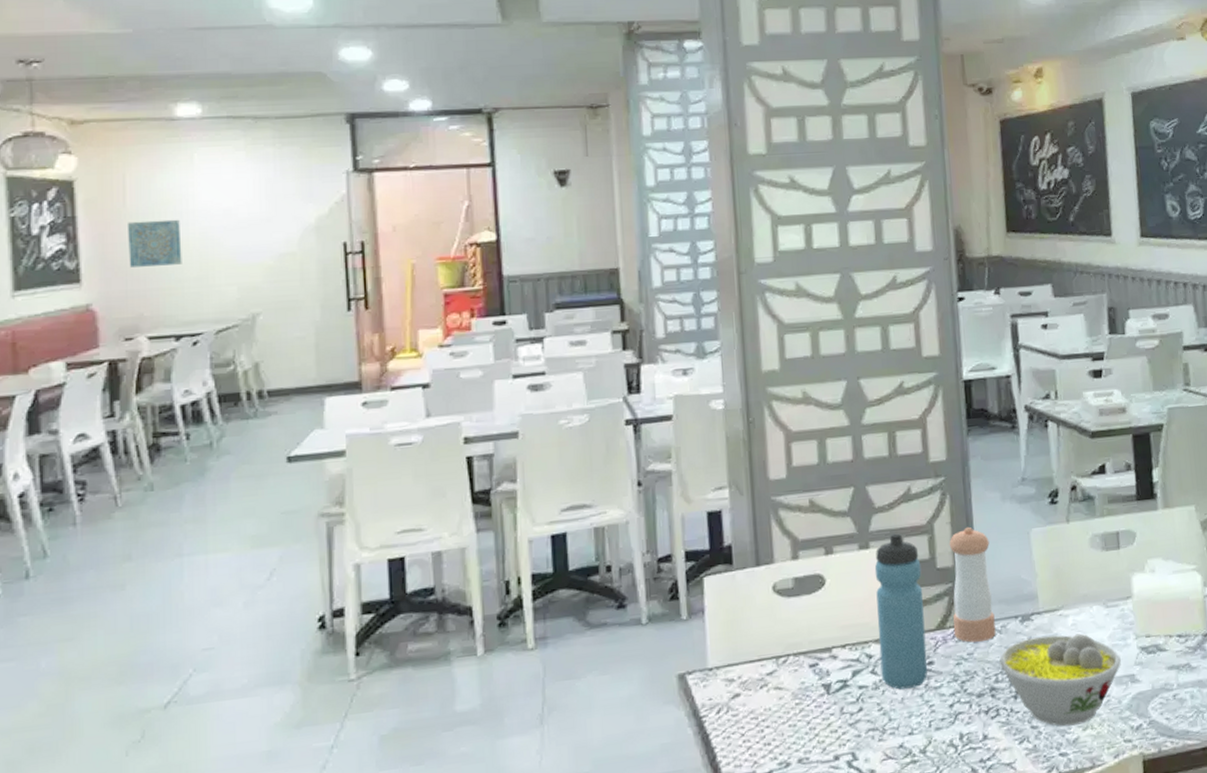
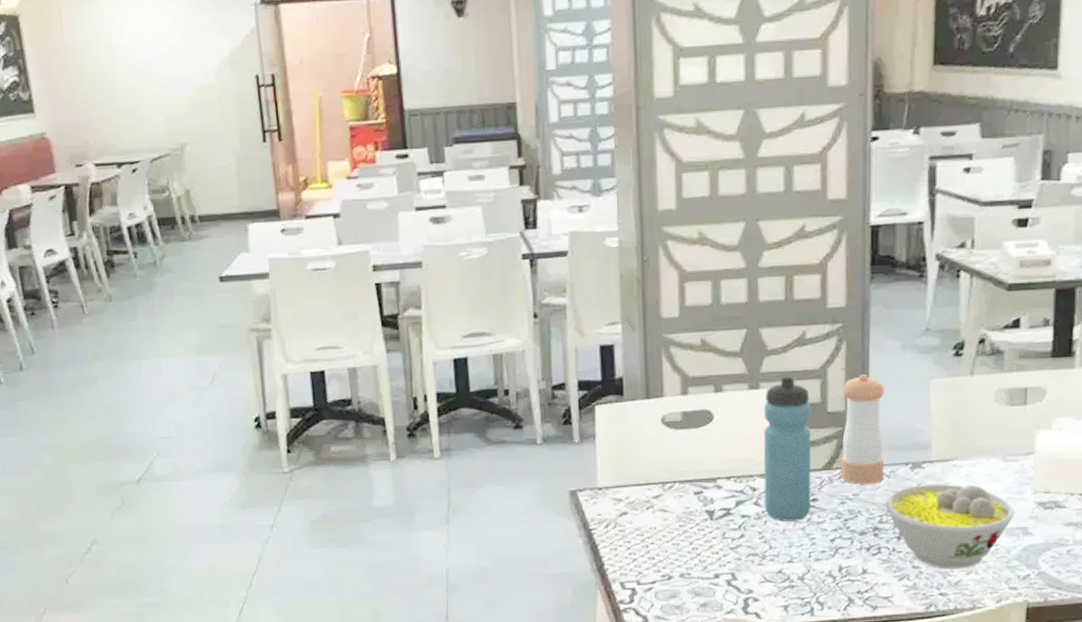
wall art: present [128,219,182,267] -> none [68,52,117,99]

